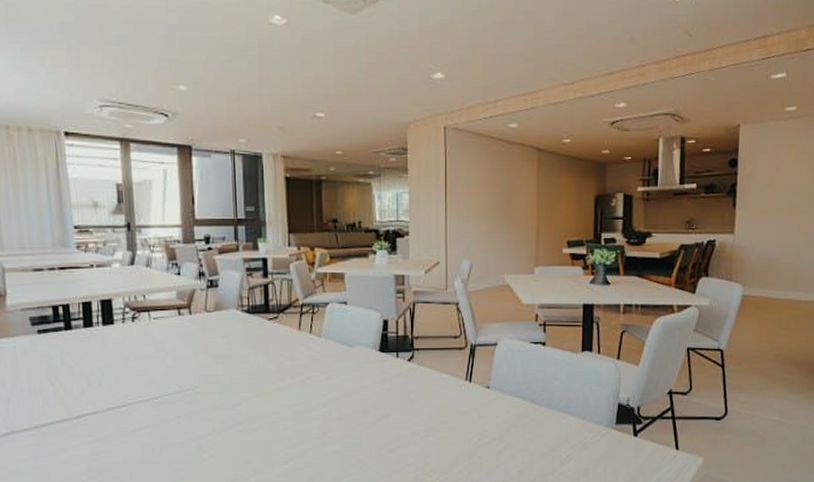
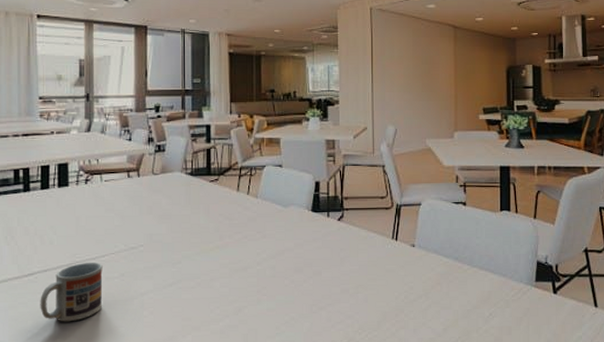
cup: none [91,404,158,465] -> present [40,262,103,322]

